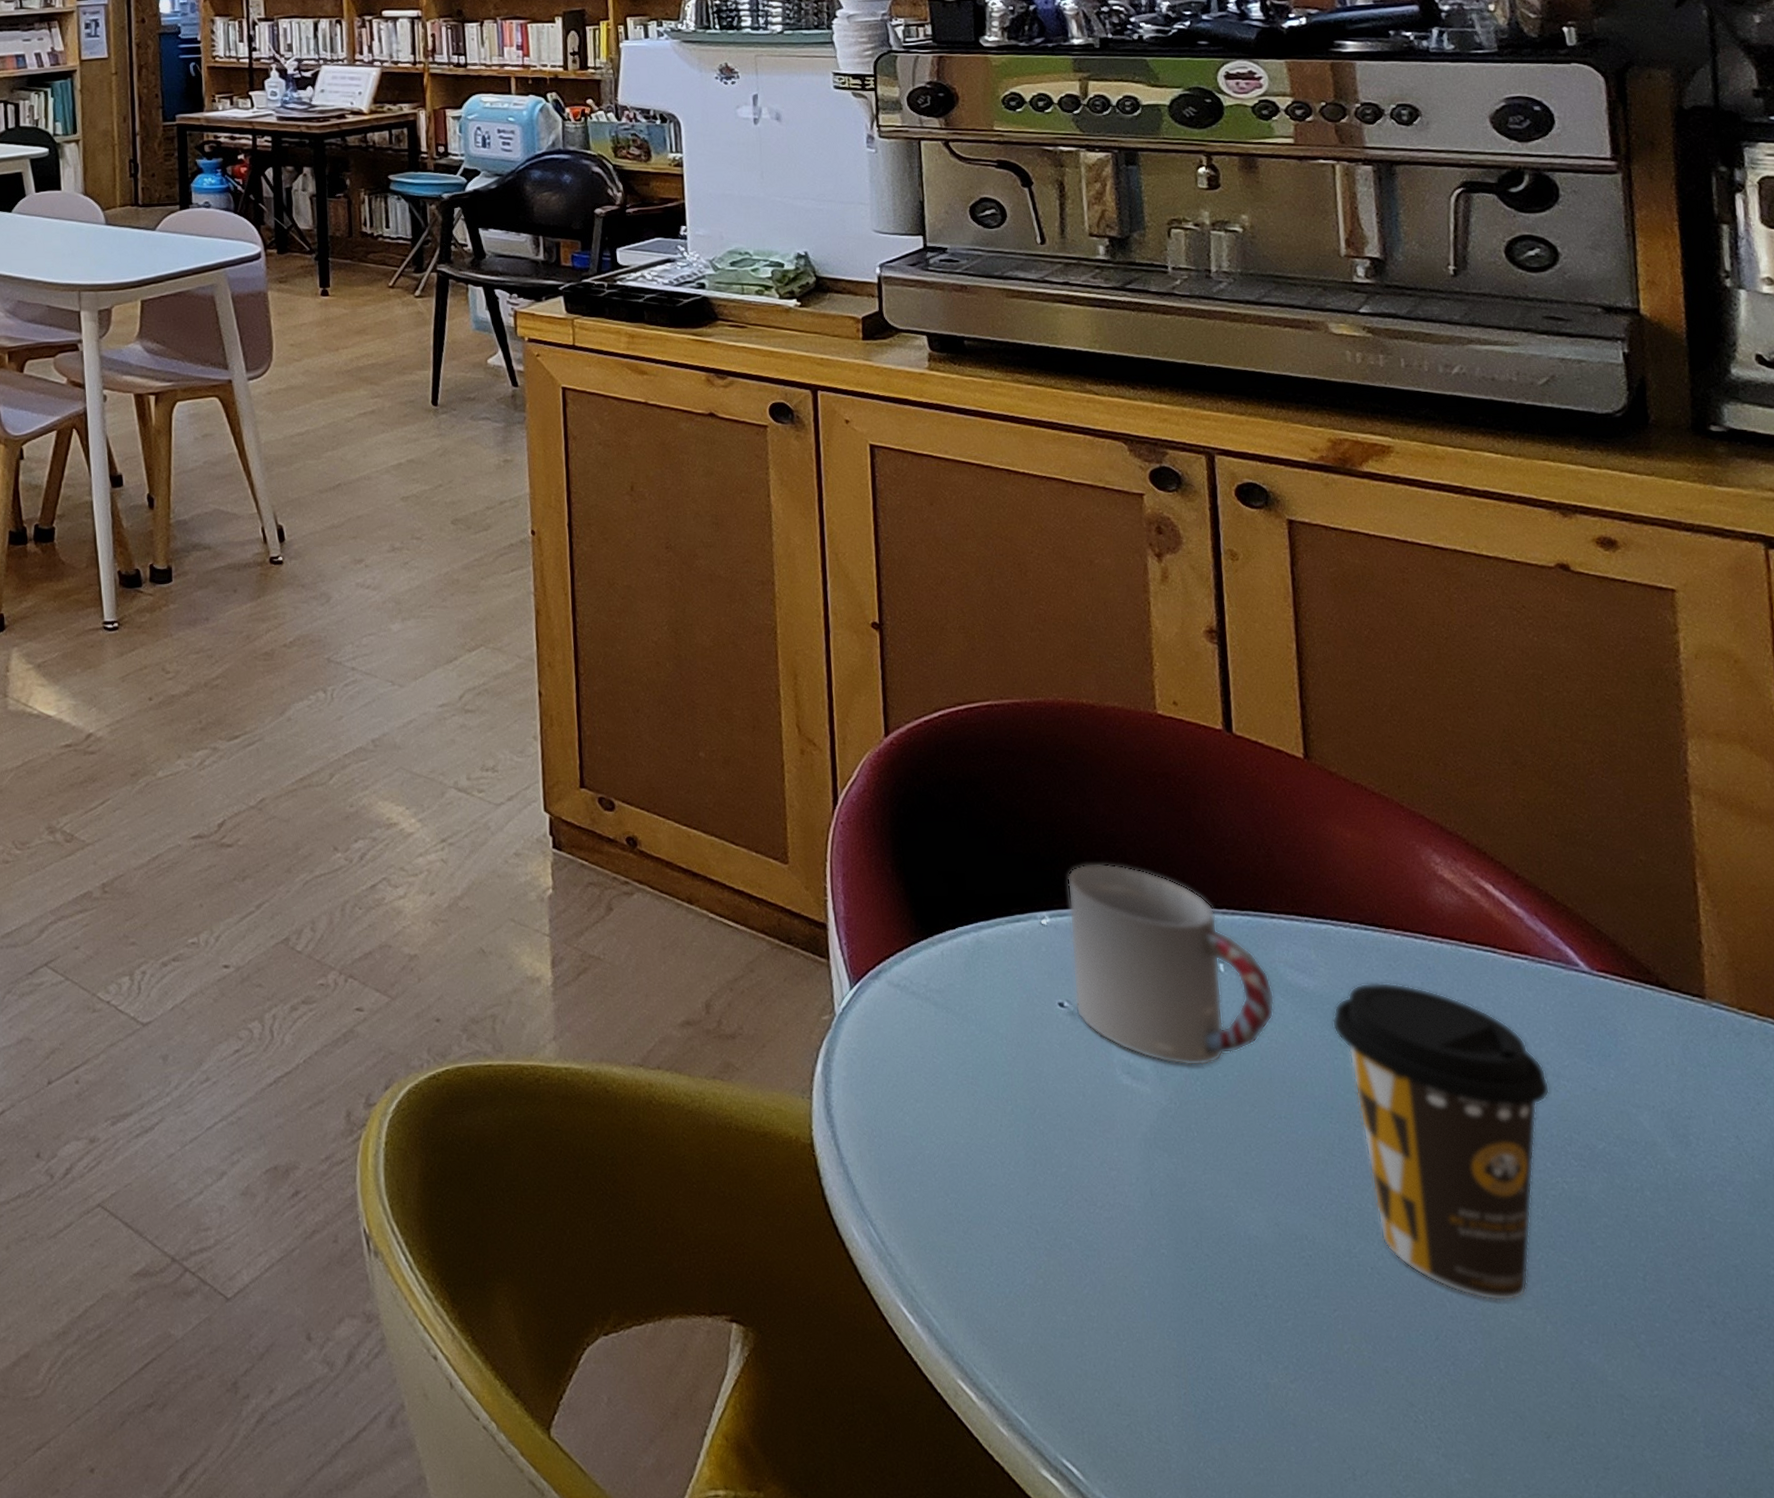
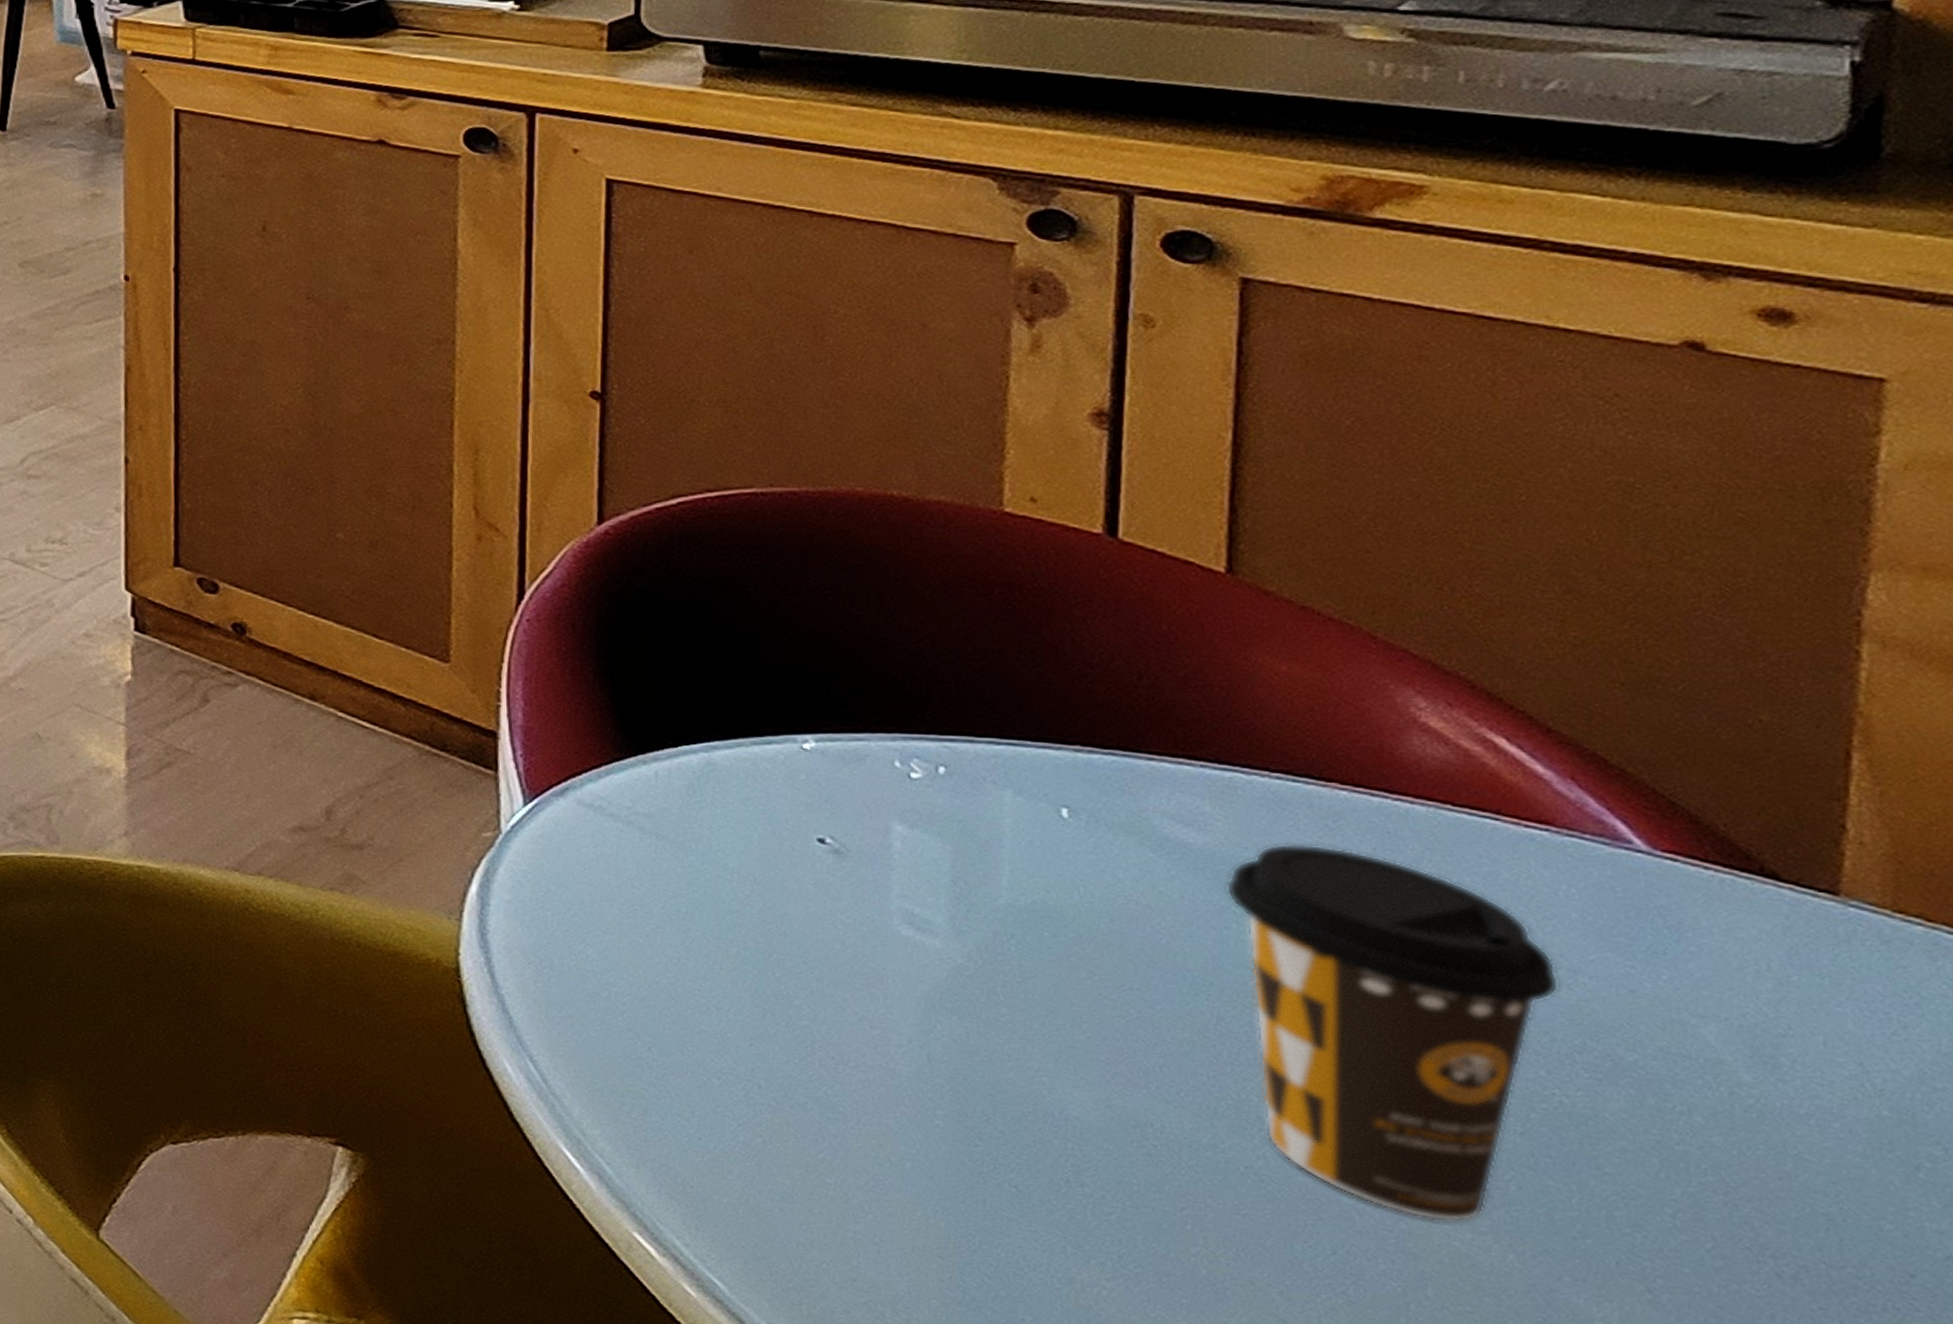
cup: present [1067,863,1275,1066] -> none [841,683,1141,923]

